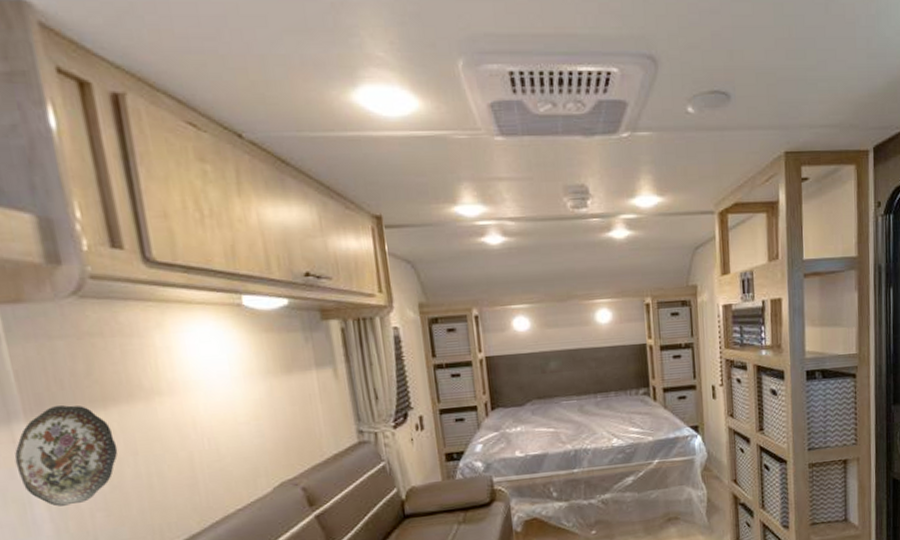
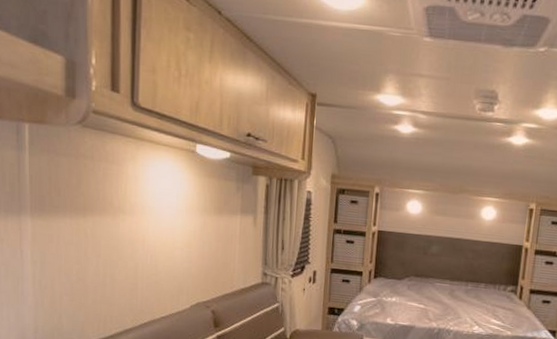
decorative plate: present [14,404,118,507] -> none [18,207,87,286]

